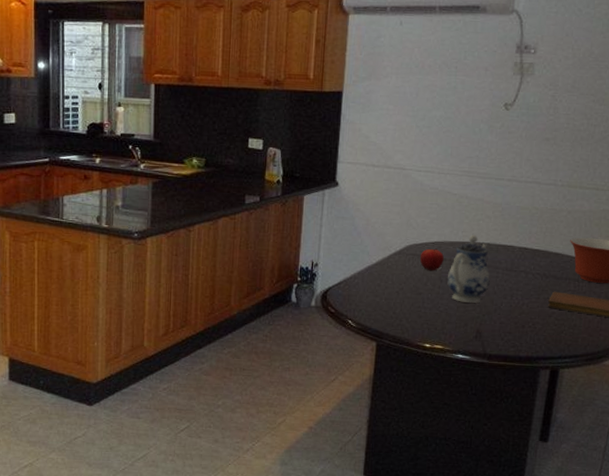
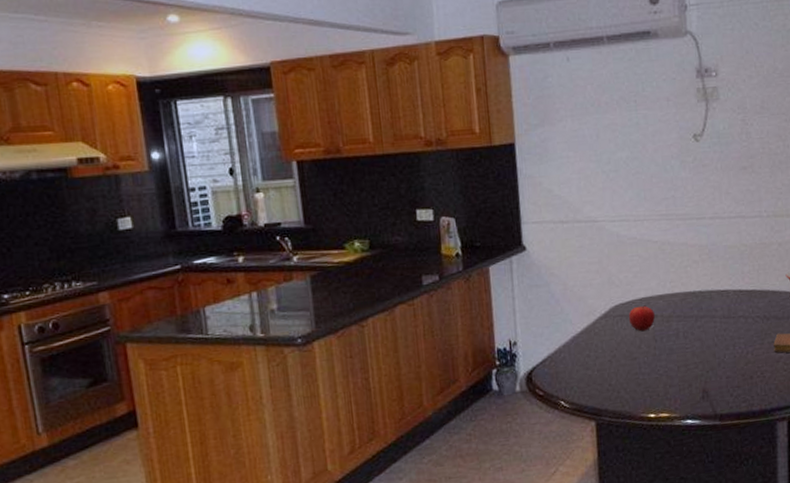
teapot: present [447,235,490,303] -> none [661,284,709,361]

